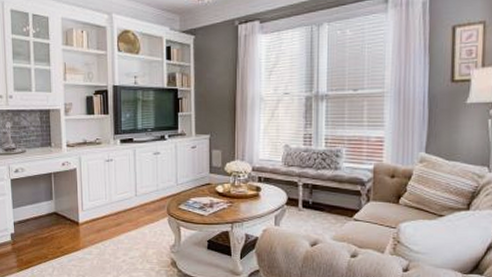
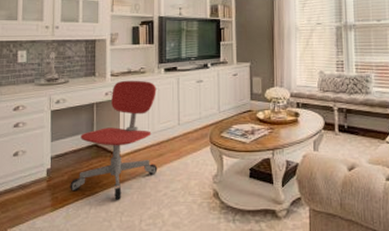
office chair: none [33,151,116,264] -> present [70,80,158,200]

